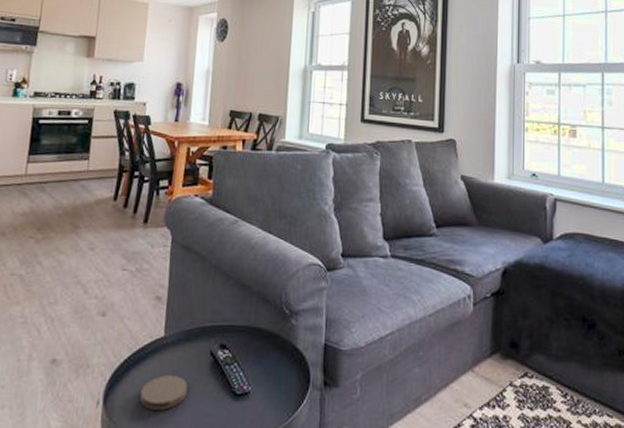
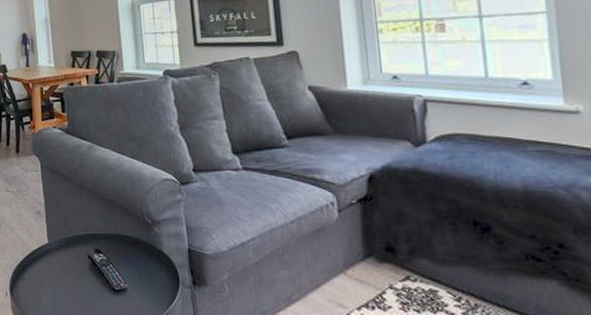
coaster: present [140,375,188,410] -> none [37,274,74,301]

